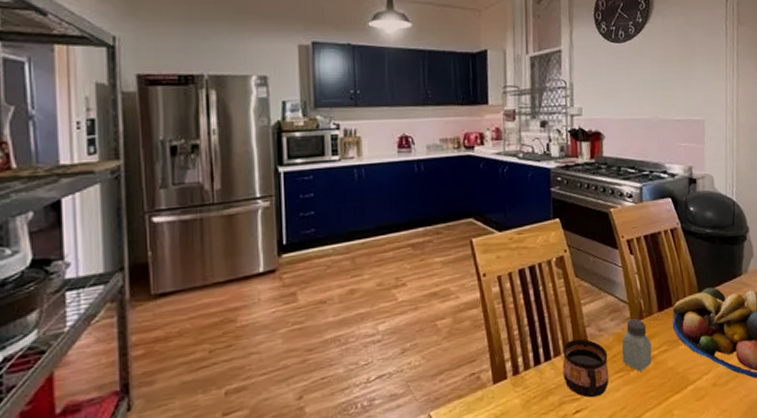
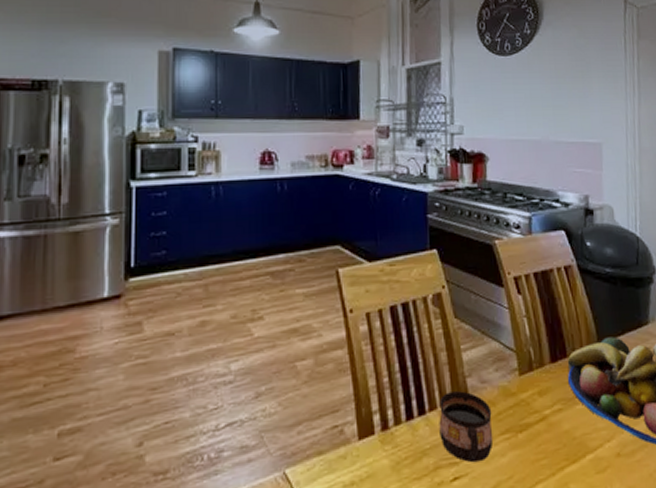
saltshaker: present [621,318,652,372] -> none [508,369,544,434]

